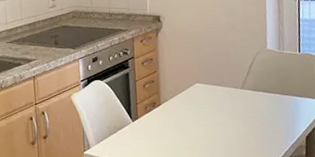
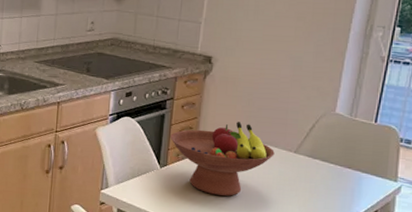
fruit bowl: none [136,69,226,138] -> present [170,122,275,196]

